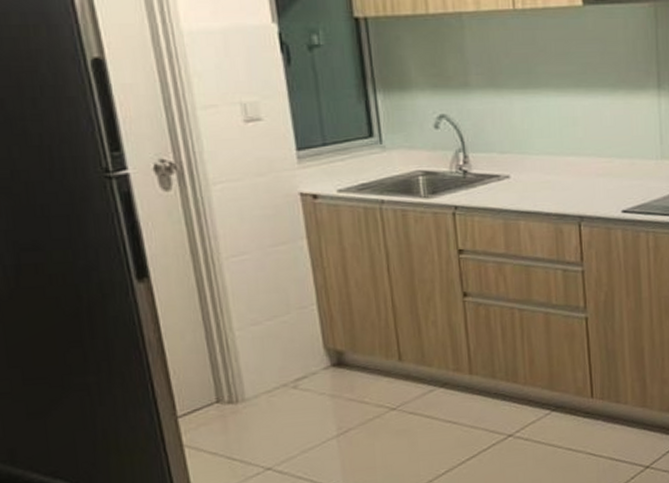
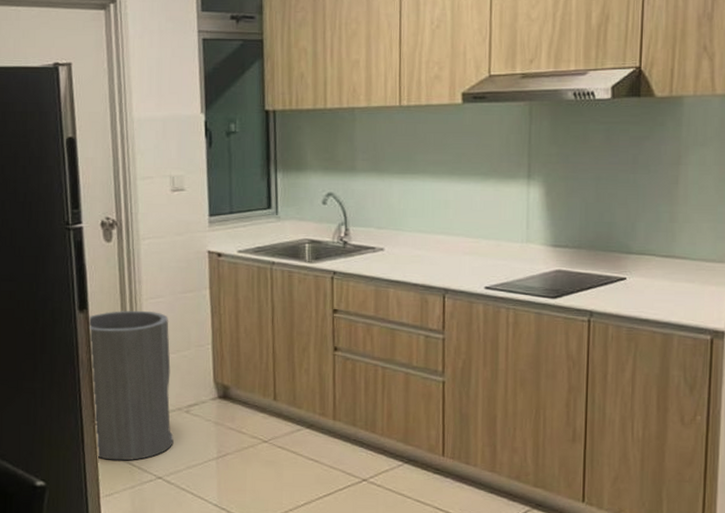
trash can: none [152,272,282,458] -> present [89,310,174,461]

